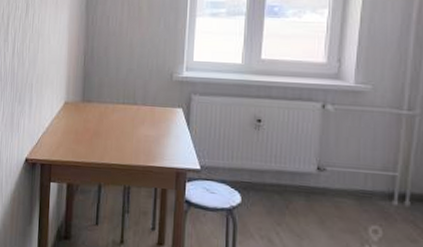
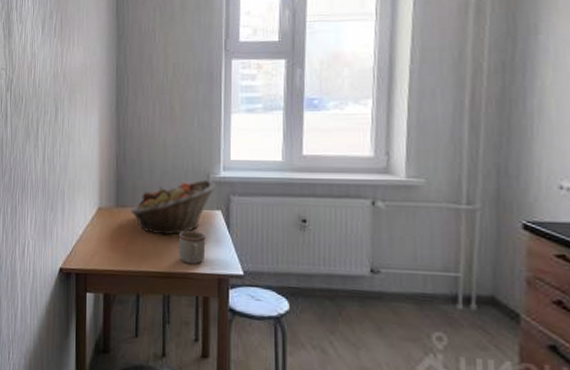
fruit basket: none [95,78,178,130] -> present [130,179,215,235]
mug: none [139,126,167,158] -> present [178,231,206,264]

